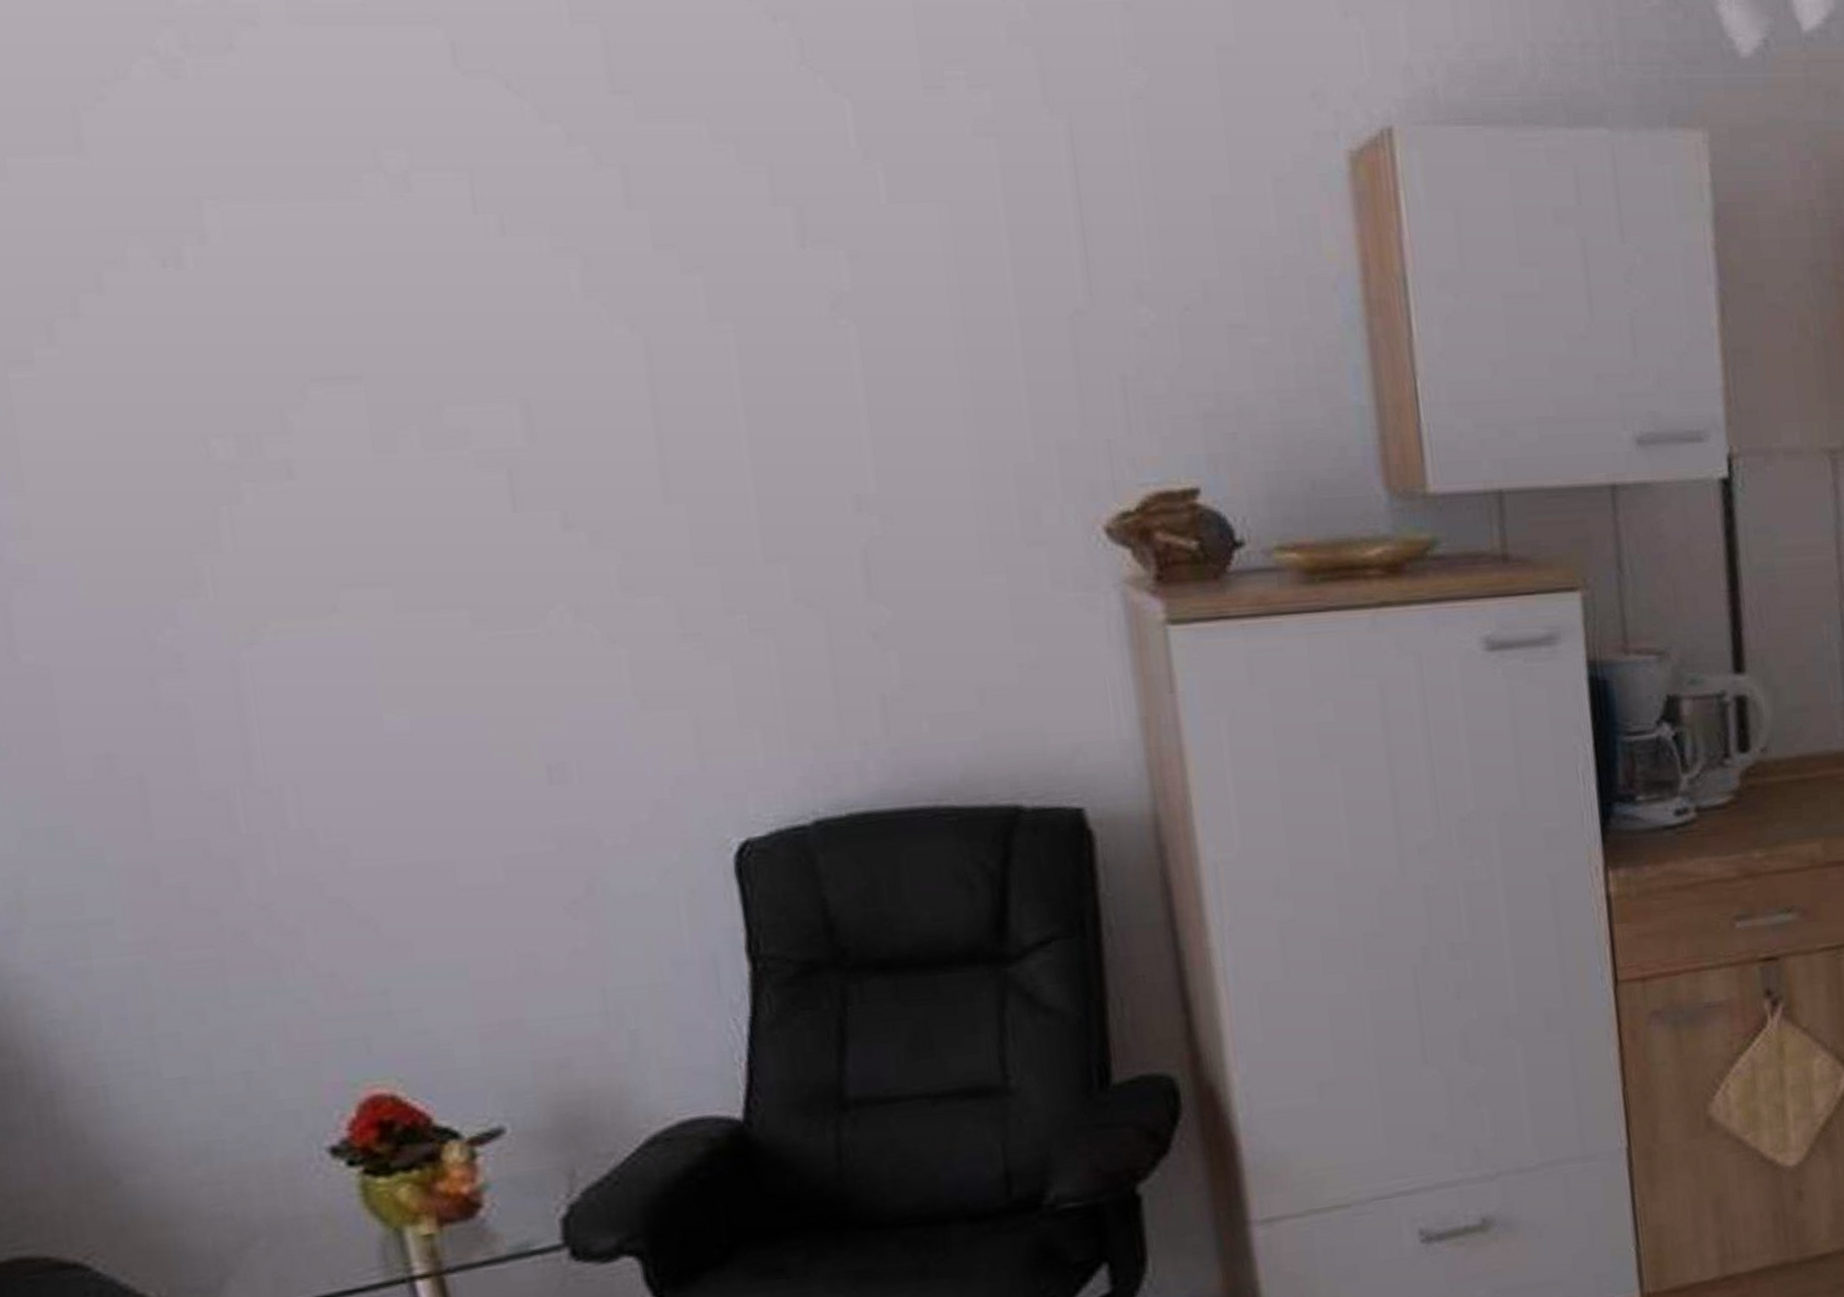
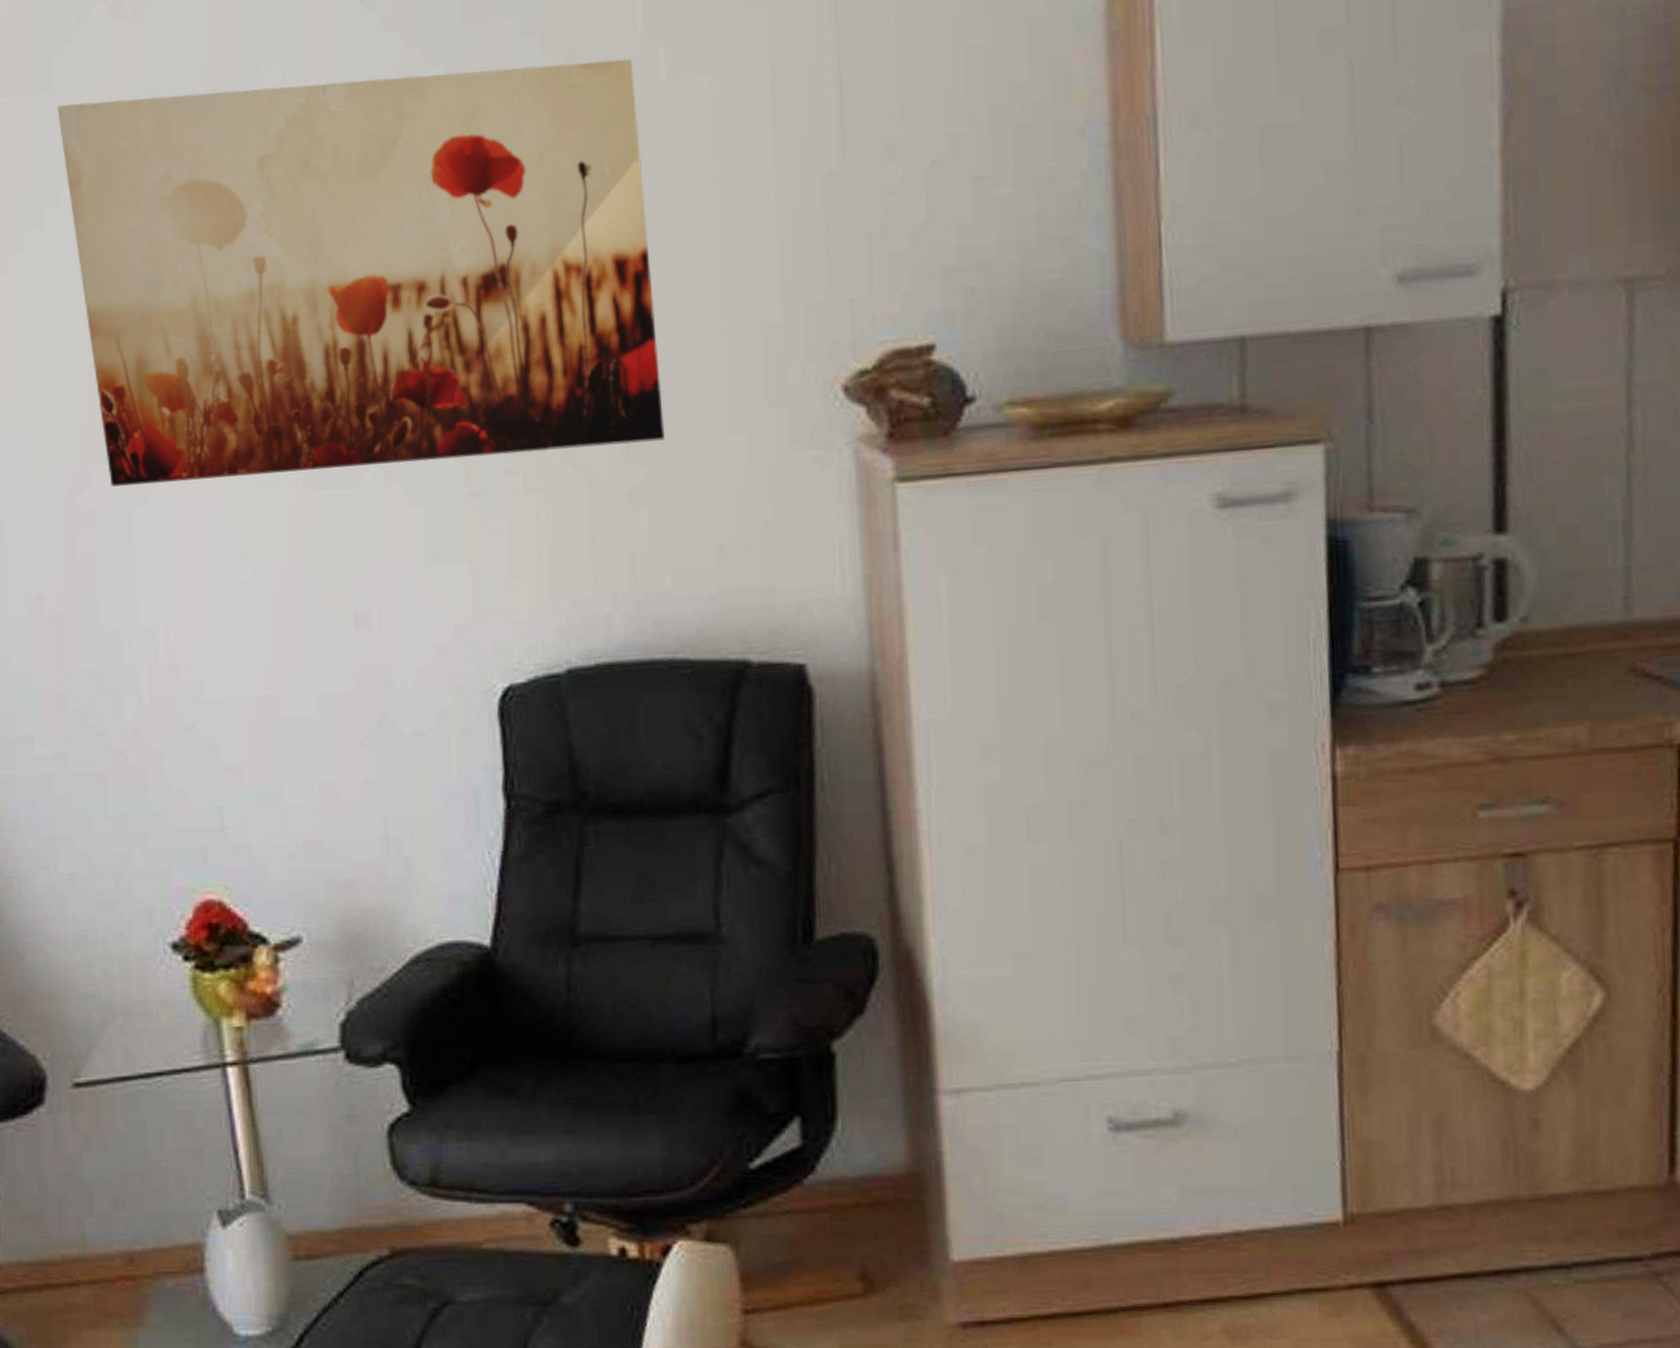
wall art: none [92,171,911,625] -> present [57,59,665,487]

